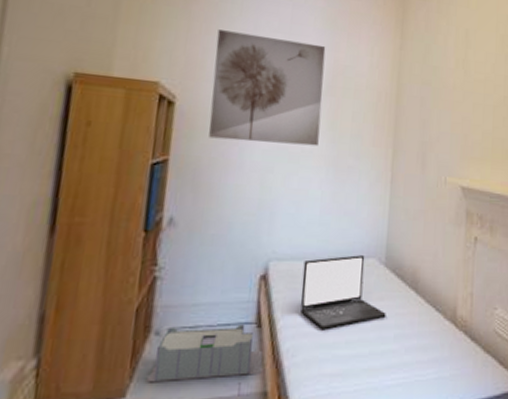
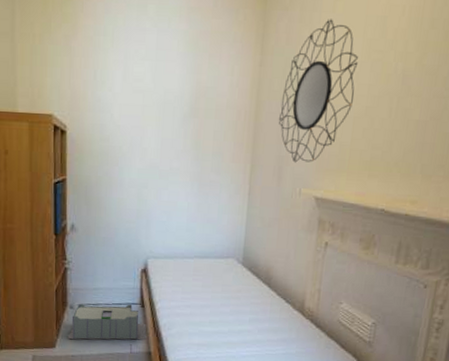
wall art: present [209,29,326,147] -> none [94,62,189,164]
laptop: present [300,255,386,331] -> none [173,255,243,312]
home mirror: none [421,13,494,150] -> present [279,19,359,163]

